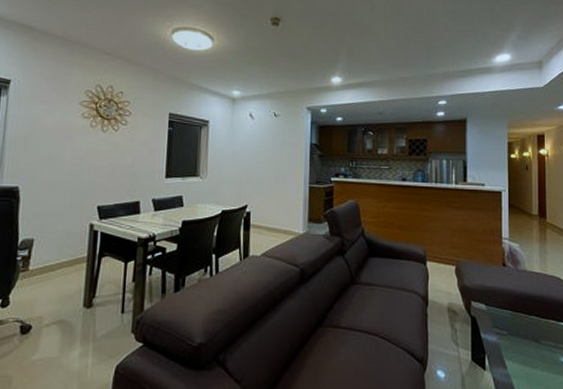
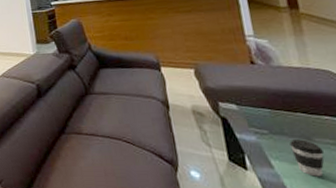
coffee cup: none [522,341,546,377] -> present [289,139,325,177]

